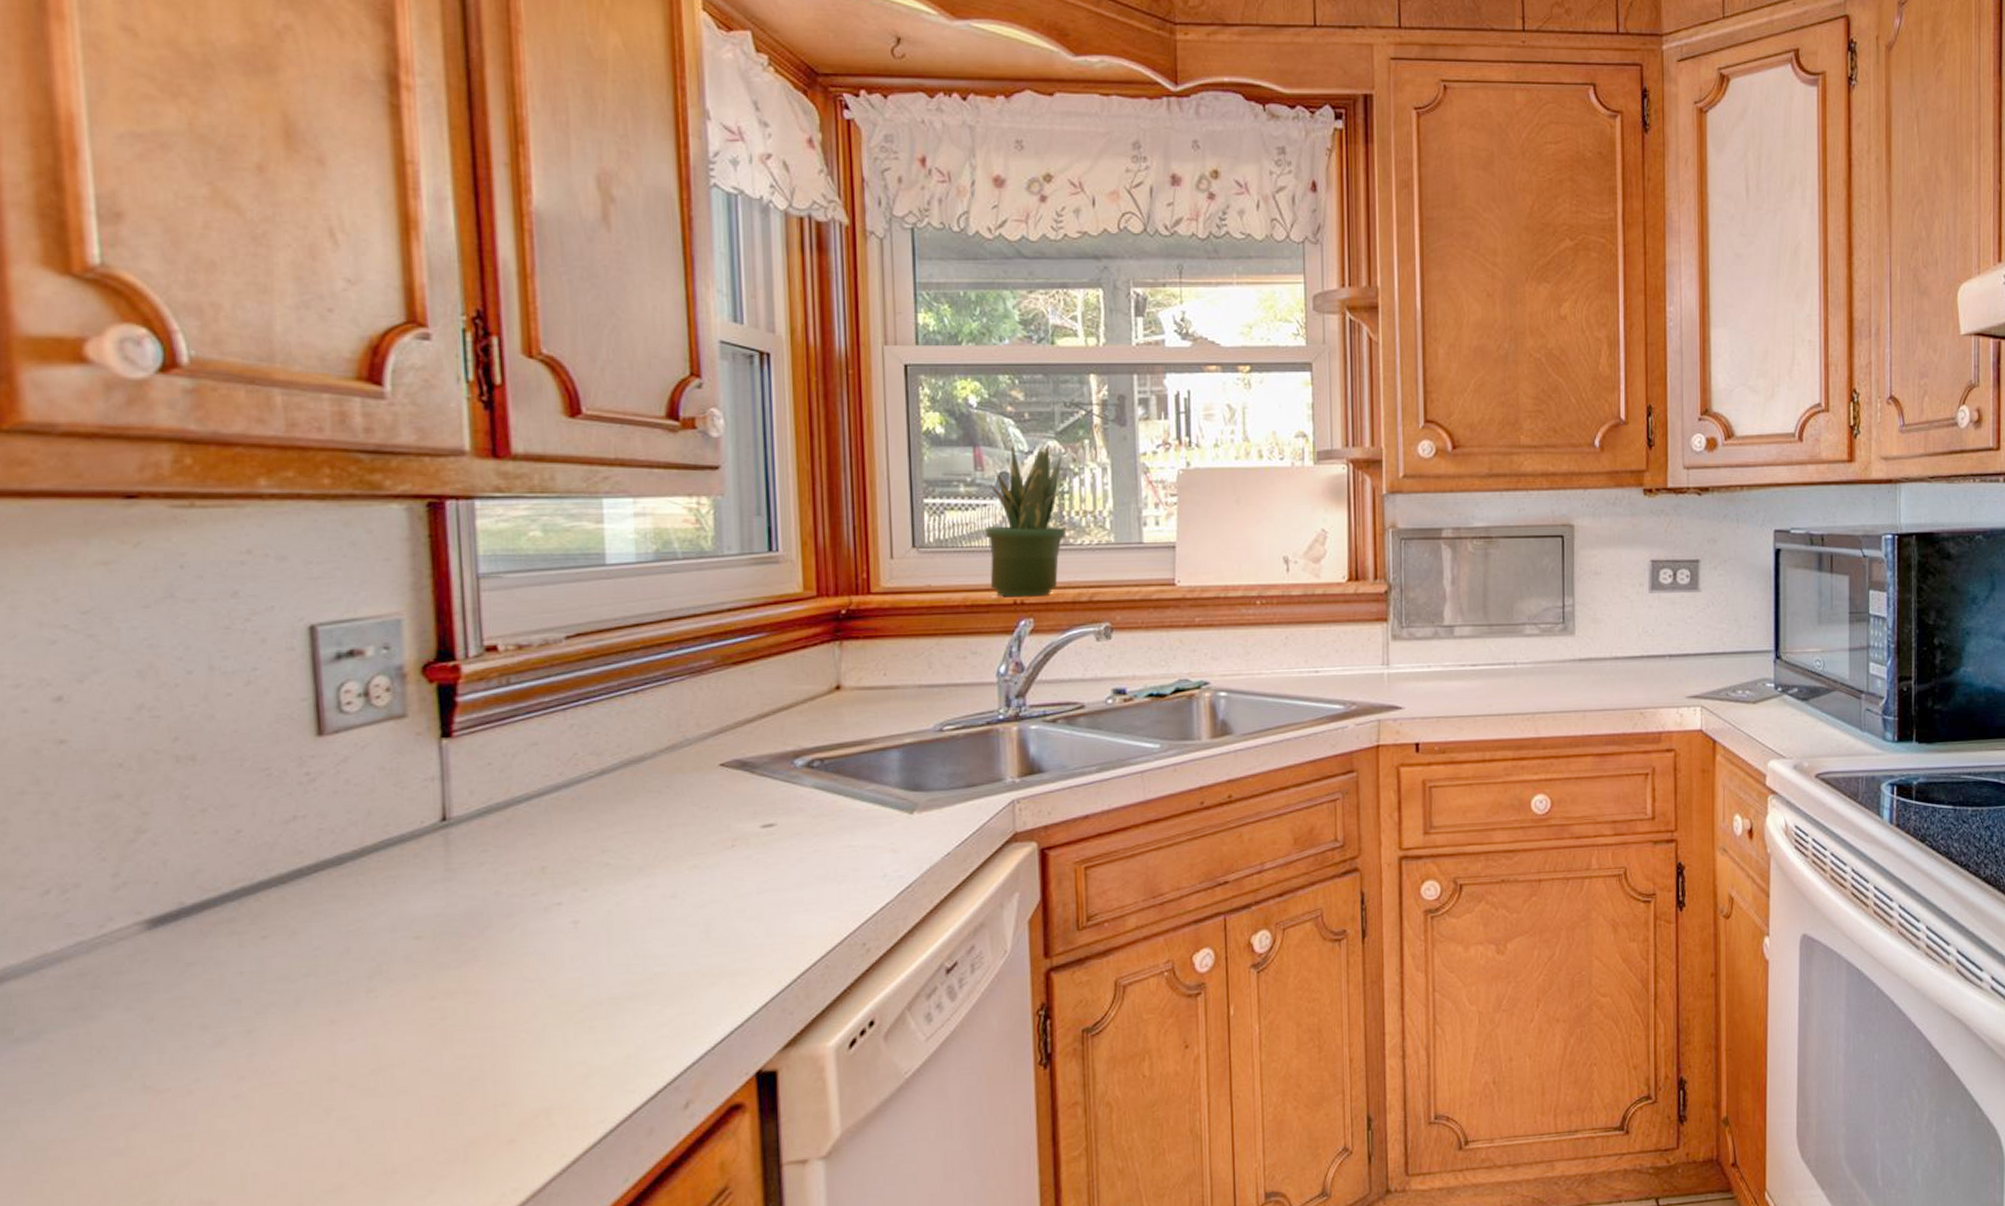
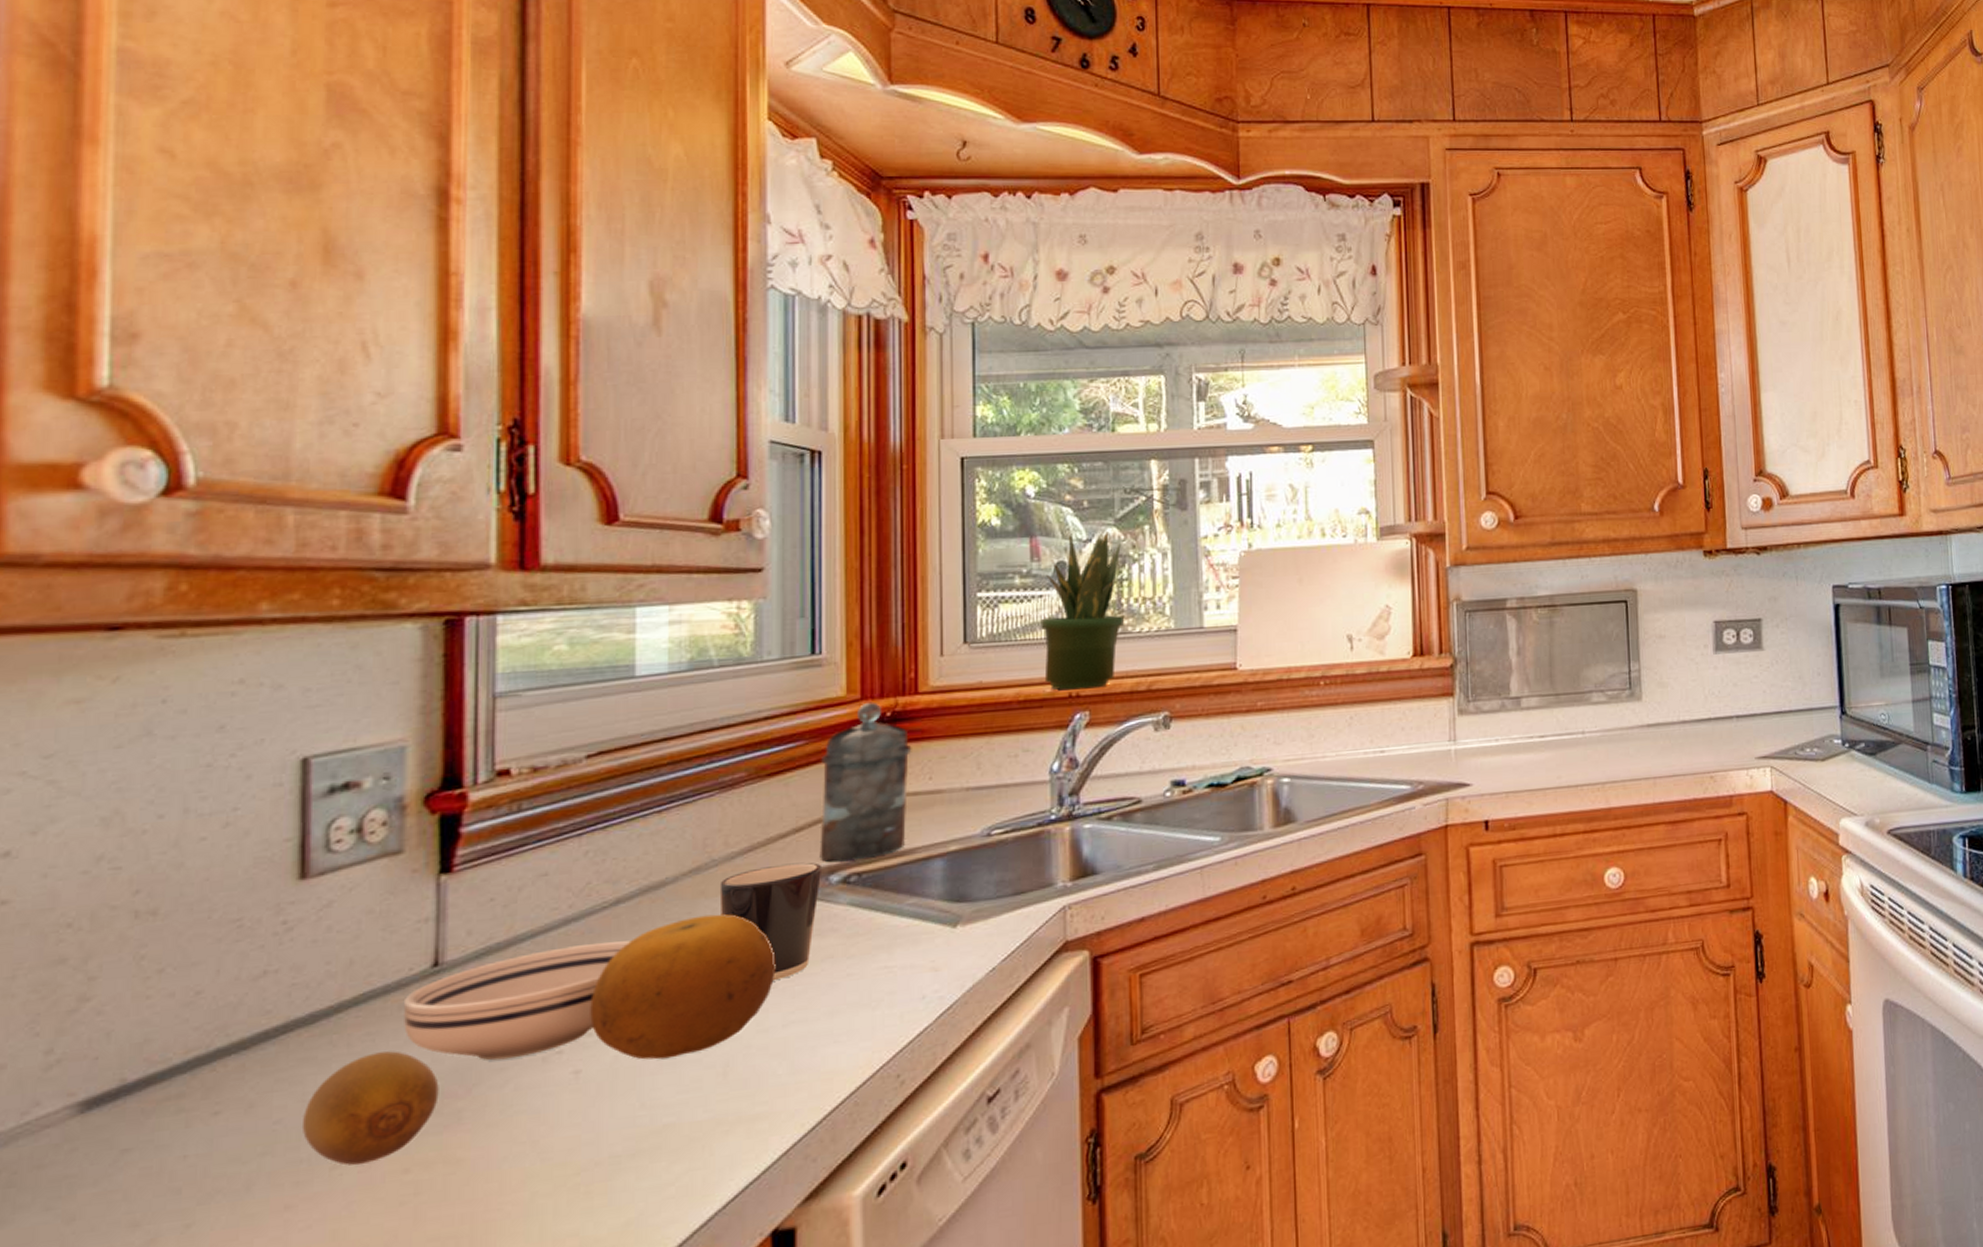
fruit: none [339,893,456,990] -> present [303,1051,439,1166]
bowl: none [417,807,617,908] -> present [403,940,631,1061]
fruit: none [583,789,749,916] -> present [590,914,776,1060]
mug: none [694,746,788,853] -> present [719,862,823,981]
canister: none [782,599,867,747] -> present [819,701,912,861]

